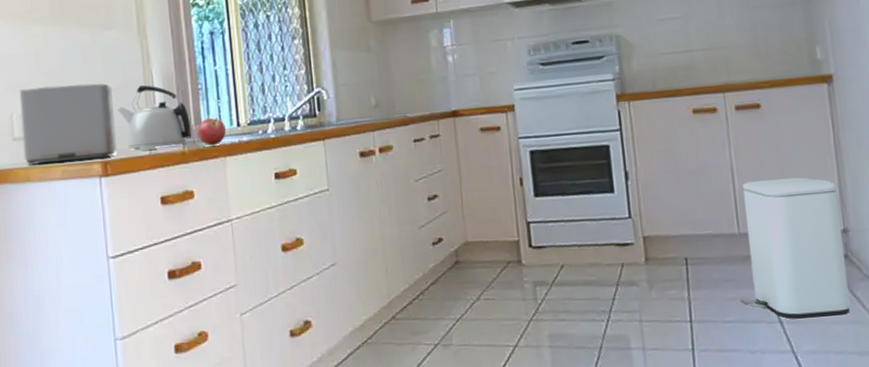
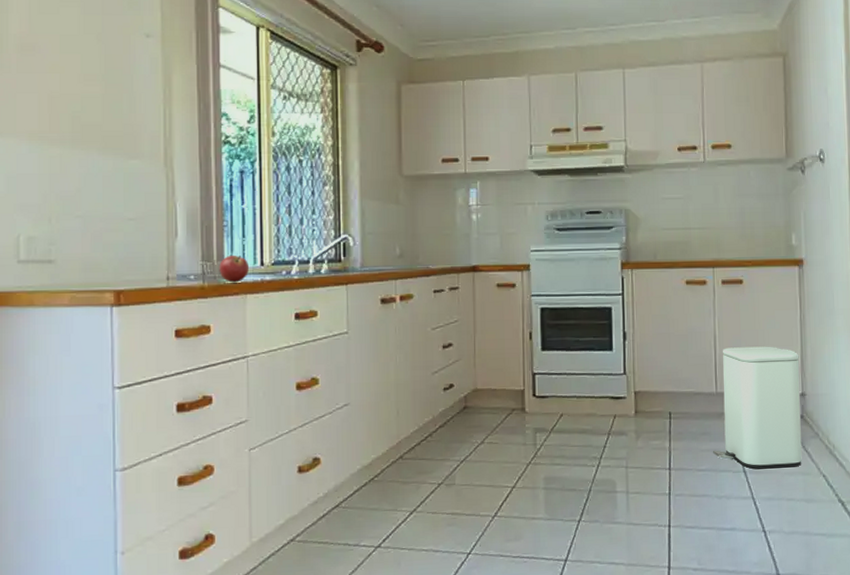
toaster: present [19,83,118,165] -> none [29,209,133,289]
kettle: present [117,85,192,151] -> none [136,218,213,282]

